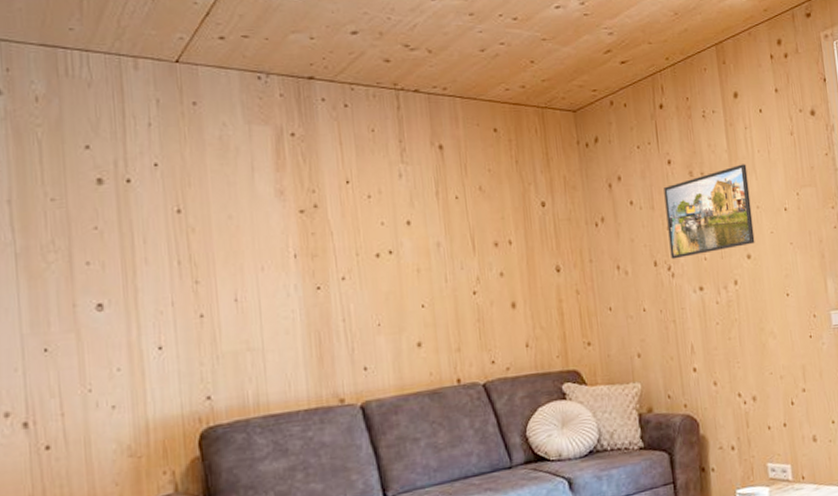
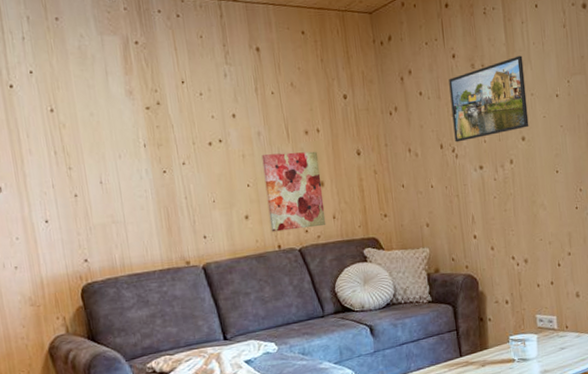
wall art: none [441,266,518,363] -> present [261,151,326,232]

